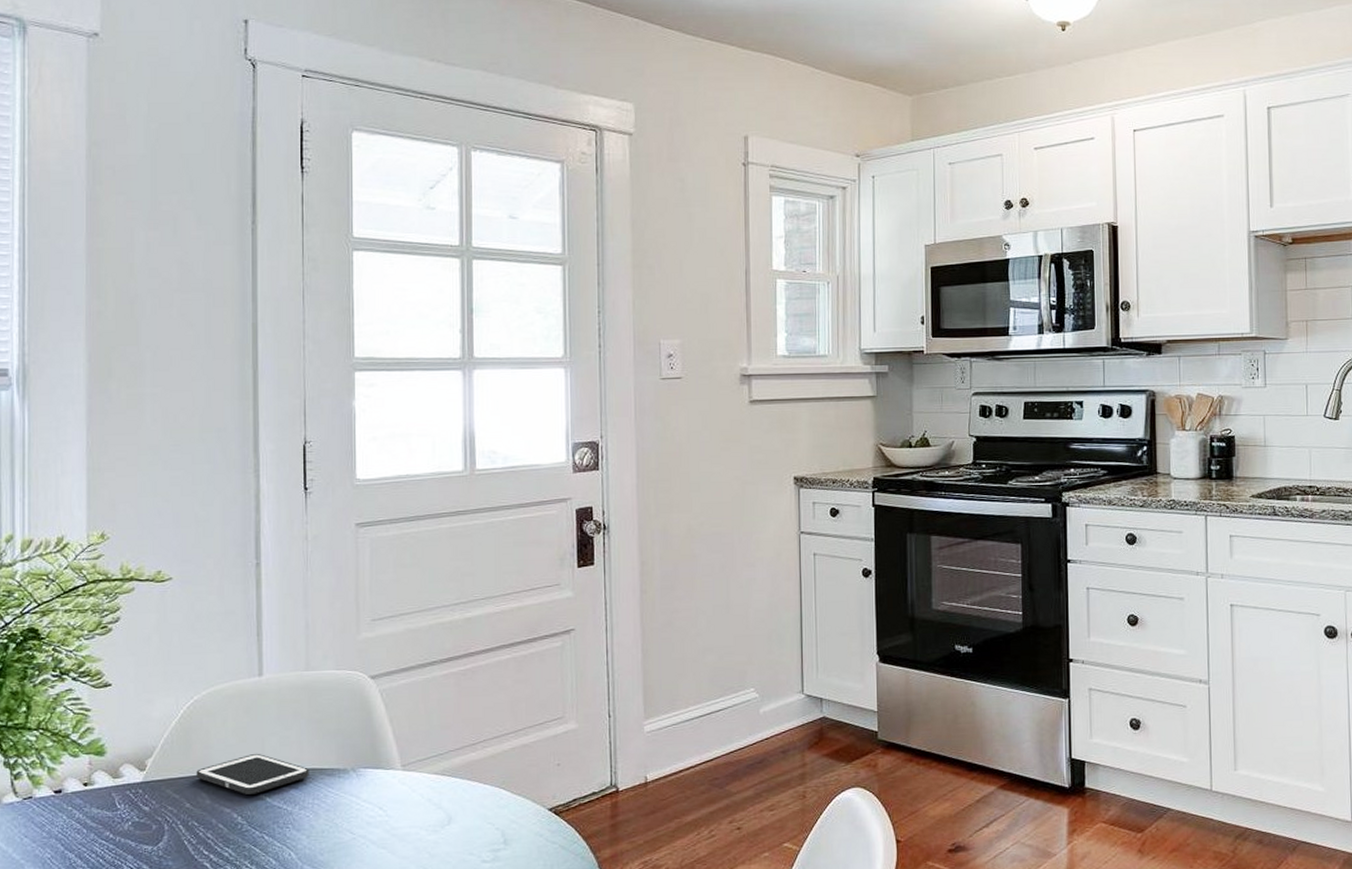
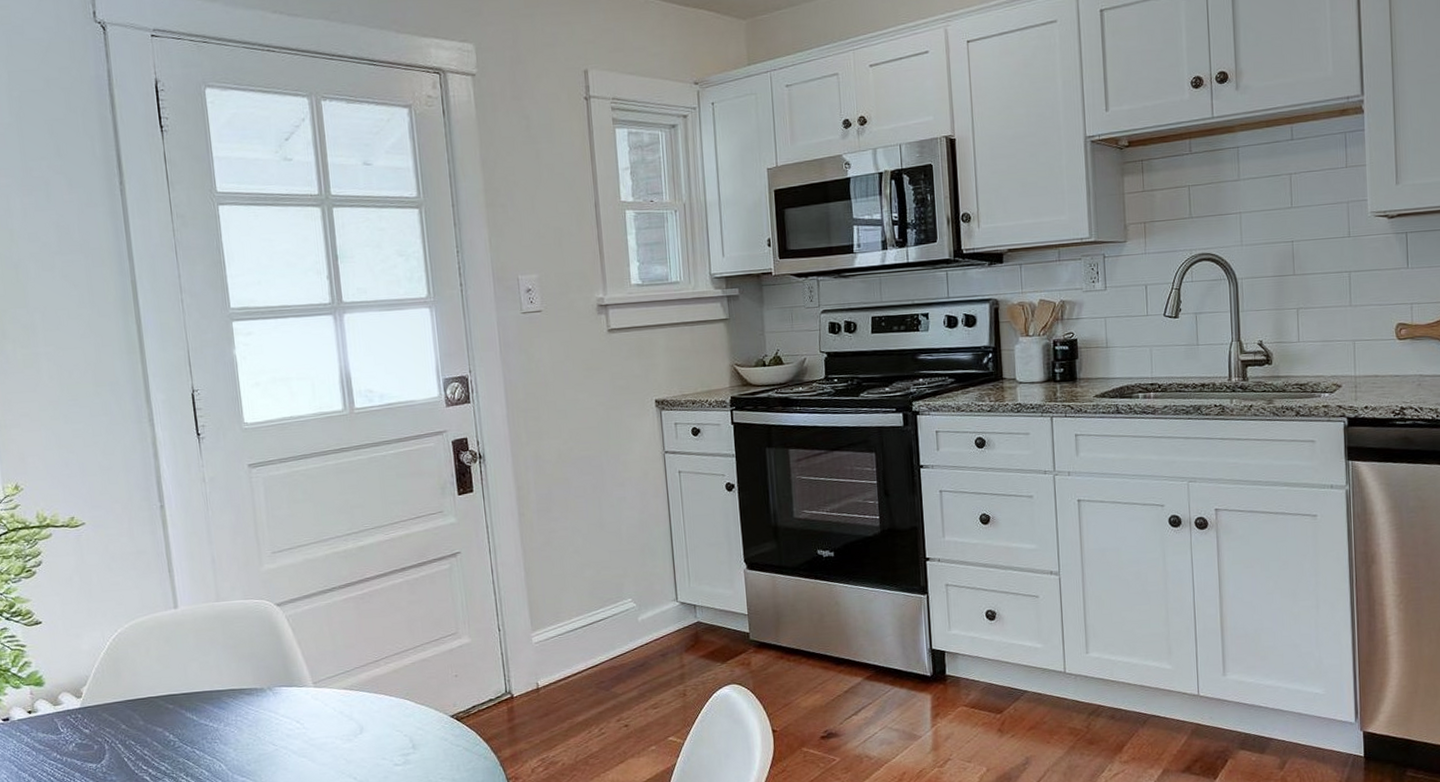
cell phone: present [196,753,309,795] -> none [127,677,230,715]

